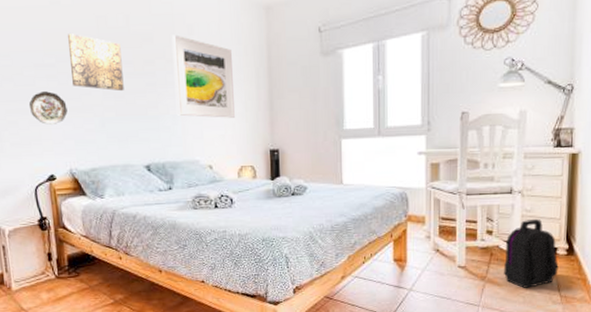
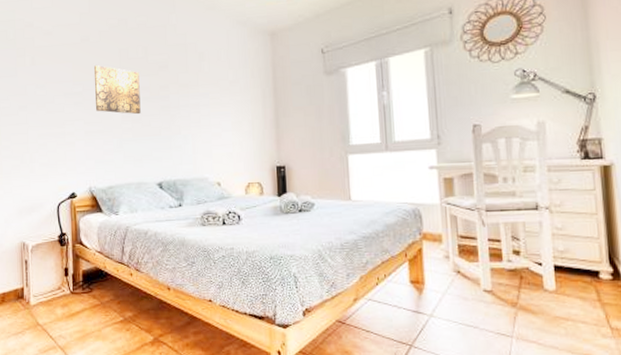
decorative plate: present [28,91,68,125] -> none [57,116,90,146]
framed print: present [171,34,235,118] -> none [184,62,242,137]
backpack: present [504,219,559,288] -> none [537,238,604,318]

